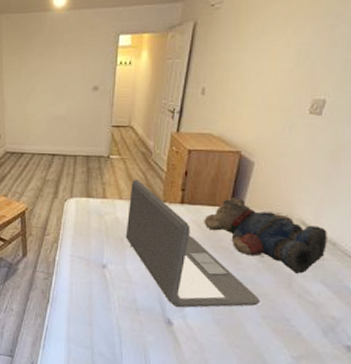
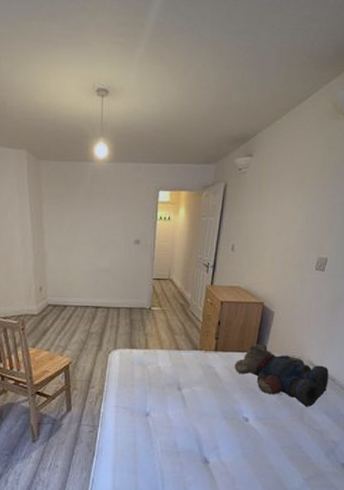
laptop: present [125,179,260,308] -> none [166,330,280,447]

